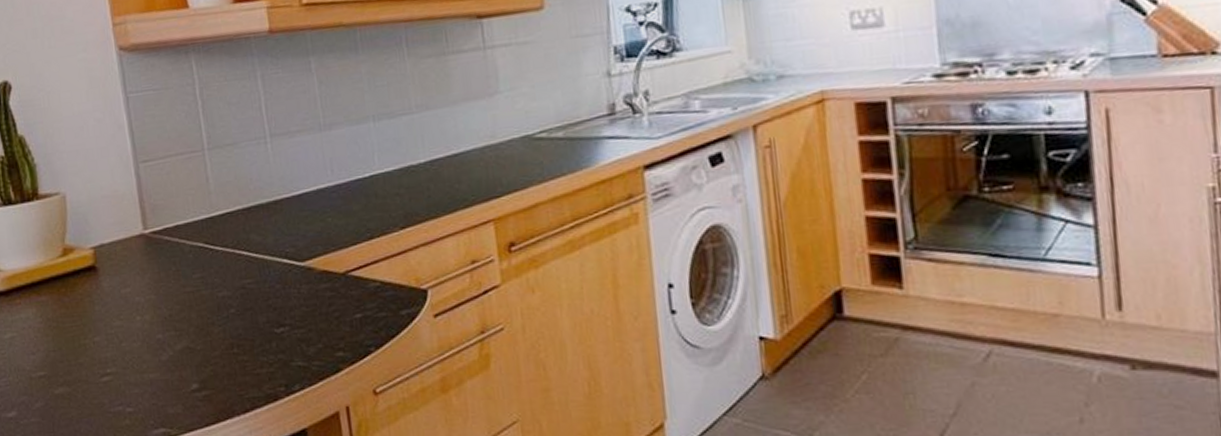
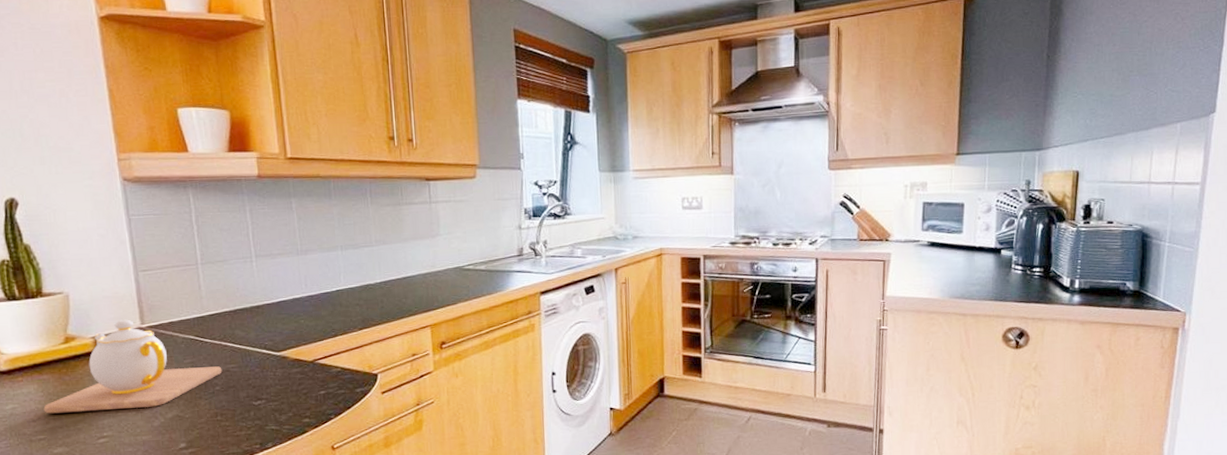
teapot: none [43,224,237,345] -> present [43,319,222,414]

